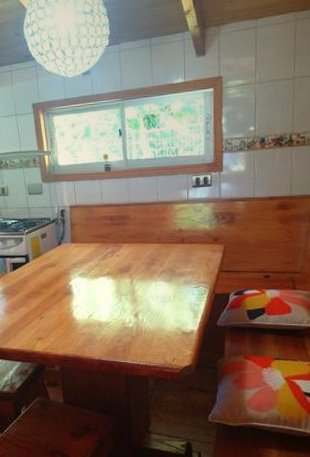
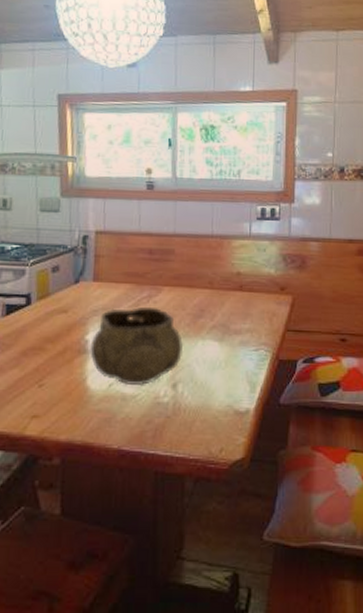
decorative bowl: none [72,259,142,316] -> present [88,306,184,387]

